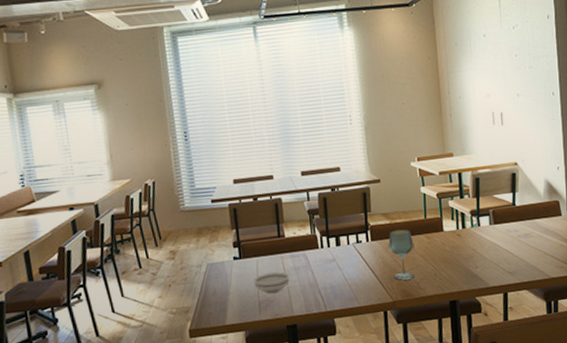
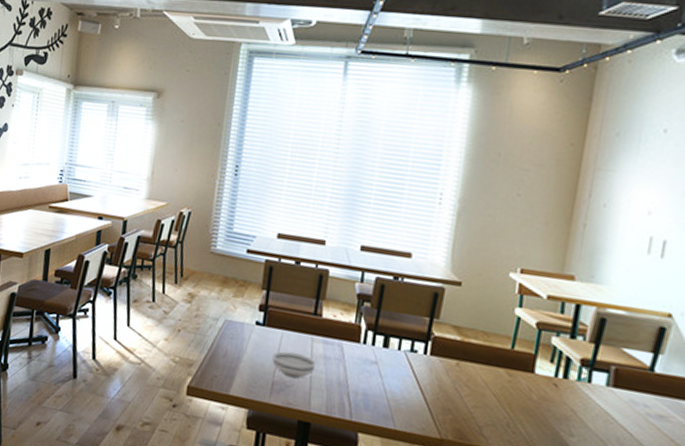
wine glass: present [388,229,414,280] -> none [449,350,489,420]

